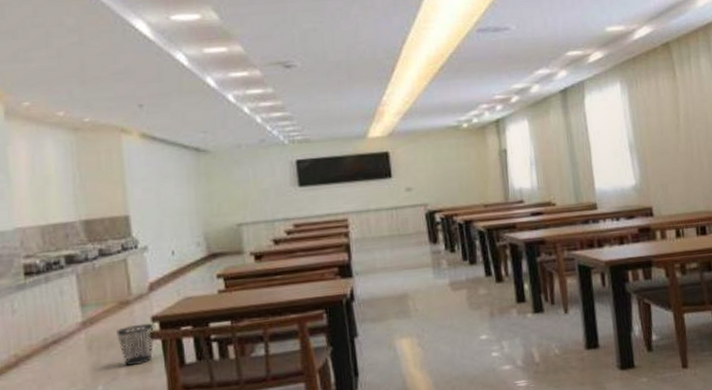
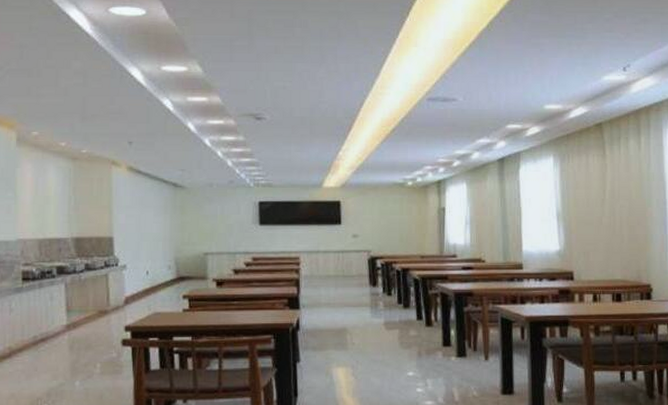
wastebasket: present [117,323,154,366] -> none [95,331,126,366]

